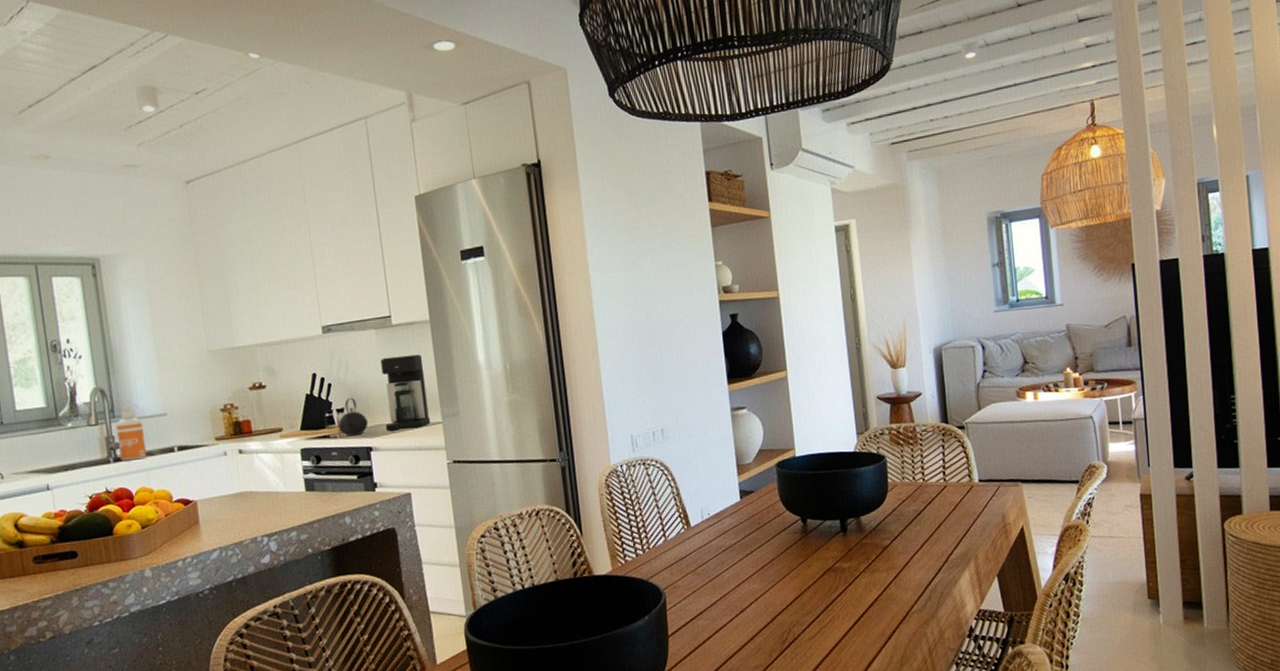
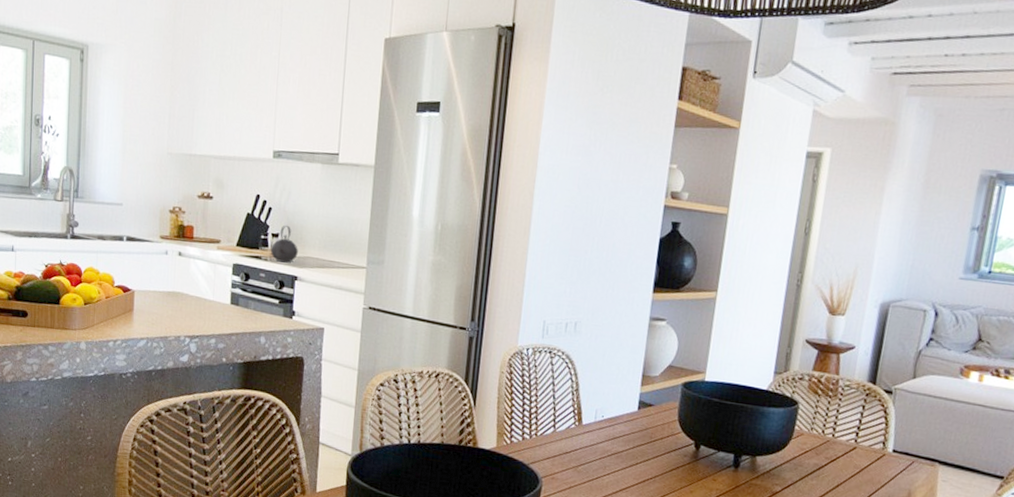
soap dispenser: present [115,405,147,461] -> none [76,188,101,241]
coffee maker: present [380,354,431,431] -> none [313,193,359,269]

